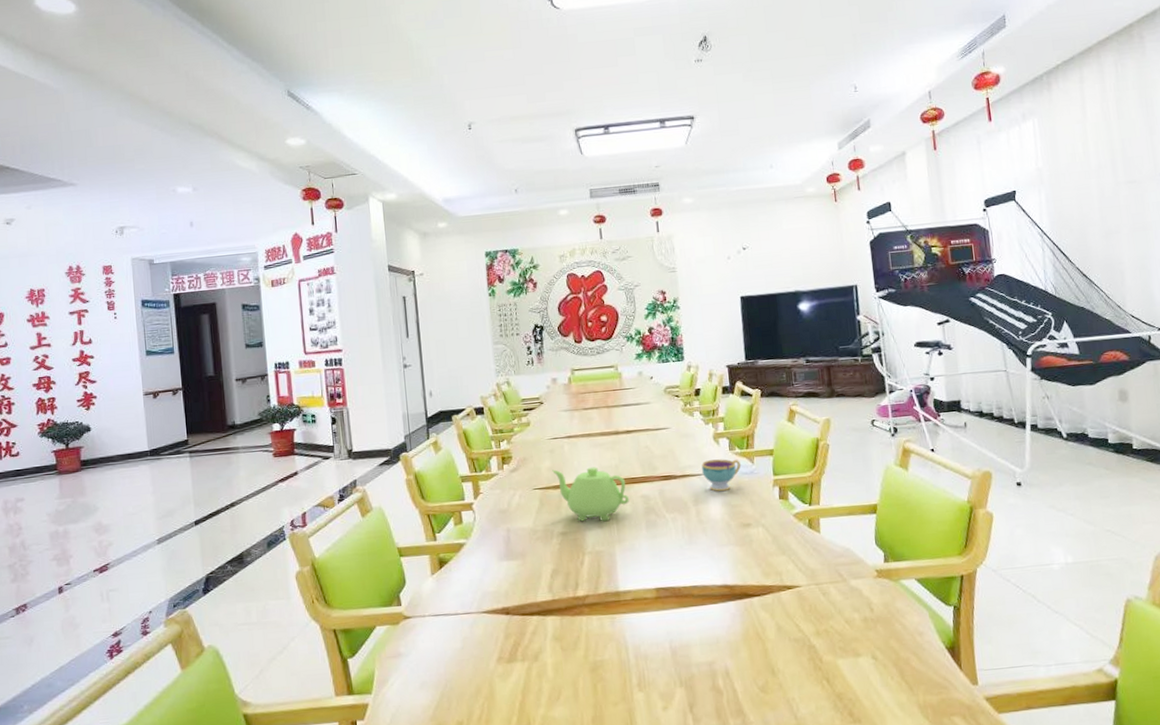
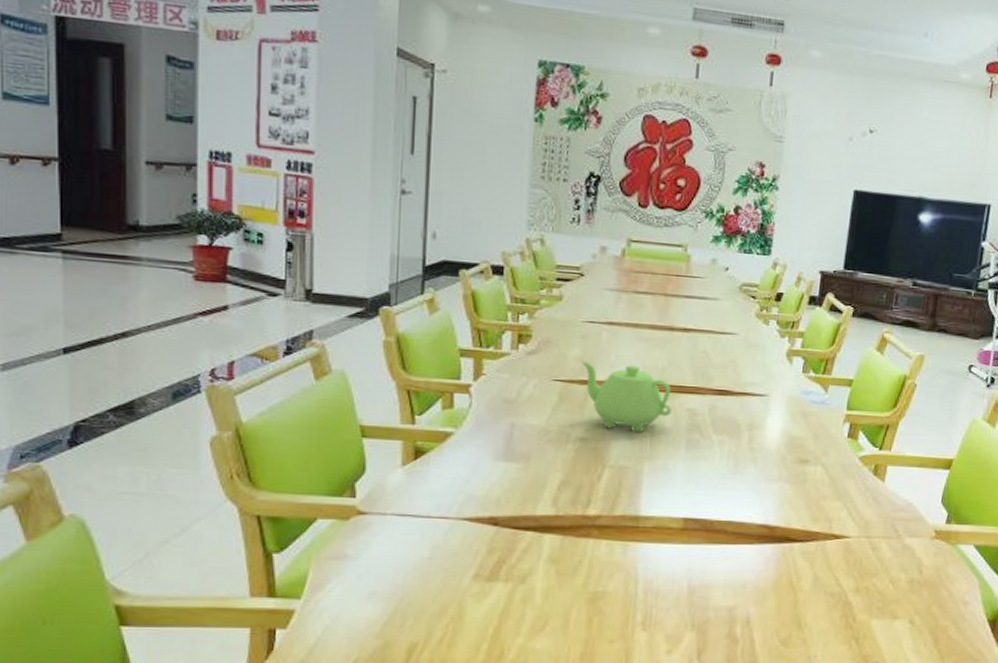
teacup: present [701,459,741,491] -> none [765,380,812,418]

